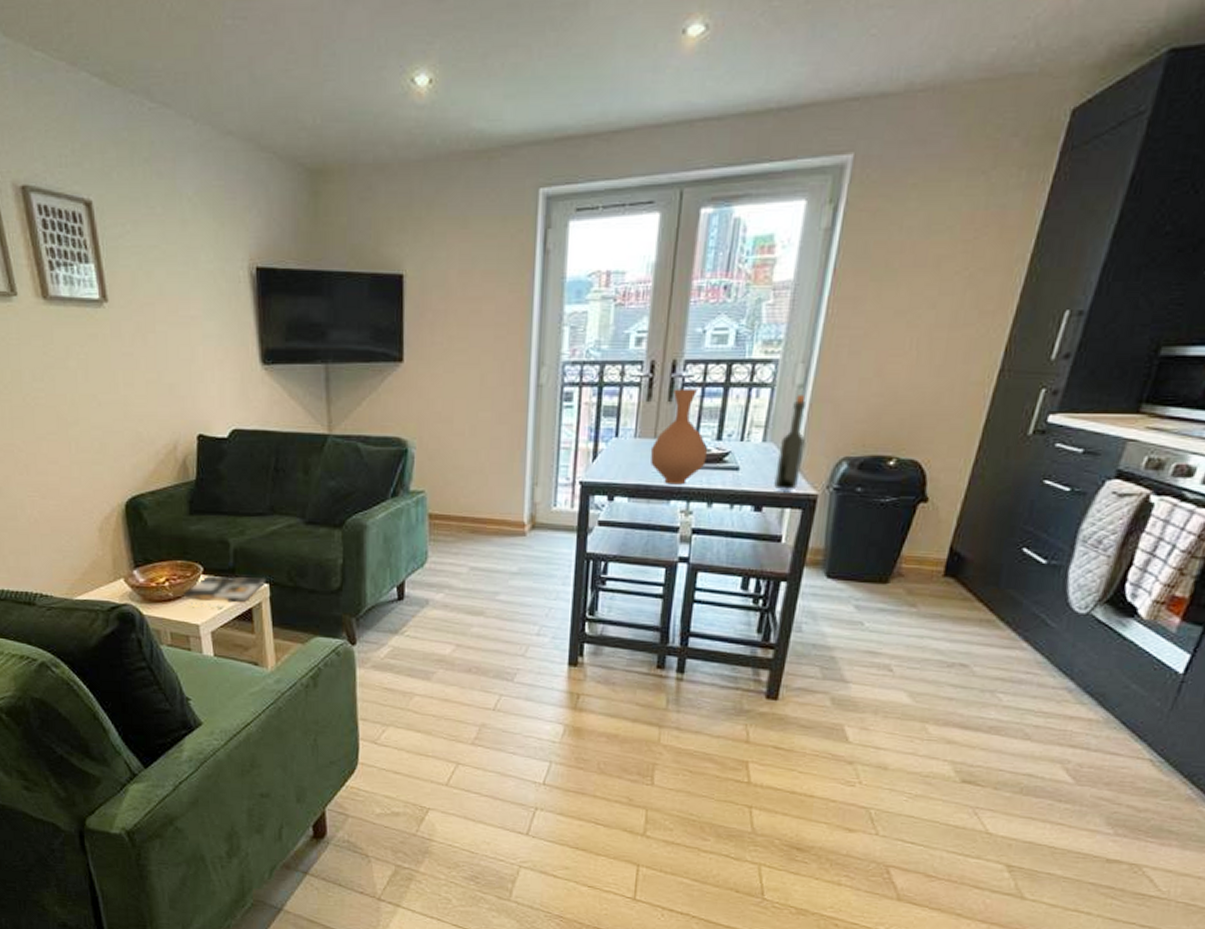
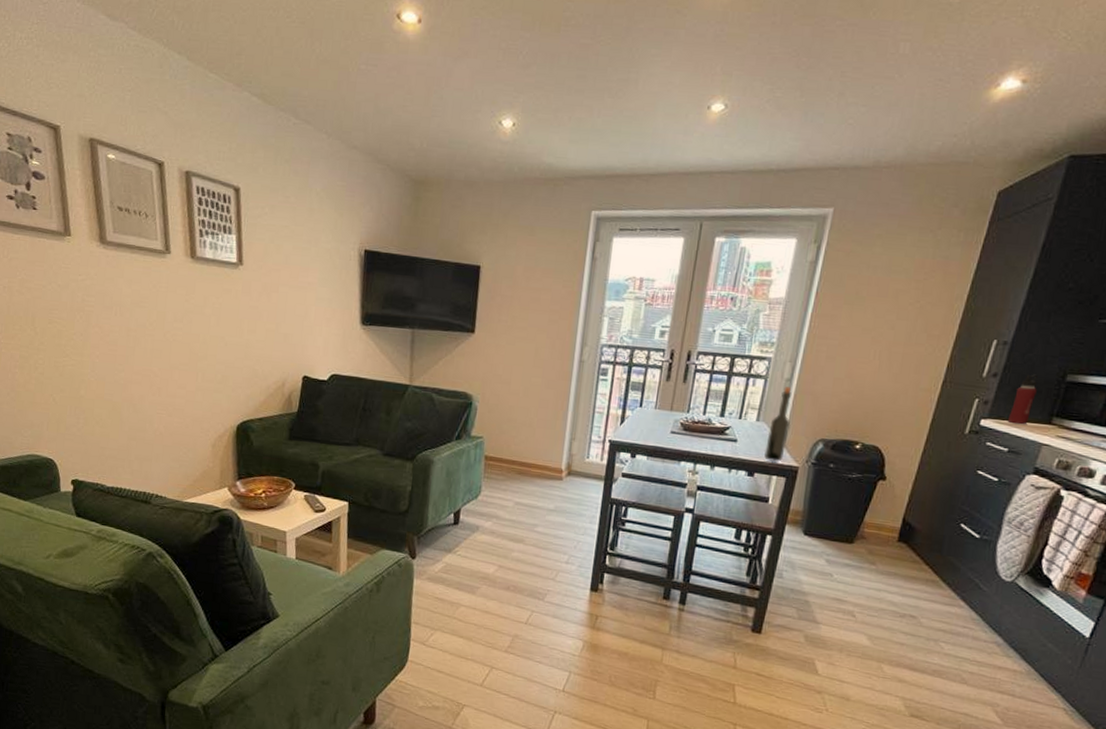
magazine: present [181,576,265,609] -> none [274,491,346,520]
vase: present [650,389,708,485] -> none [667,373,713,450]
water bottle: none [1084,350,1123,417] -> present [1008,374,1038,425]

